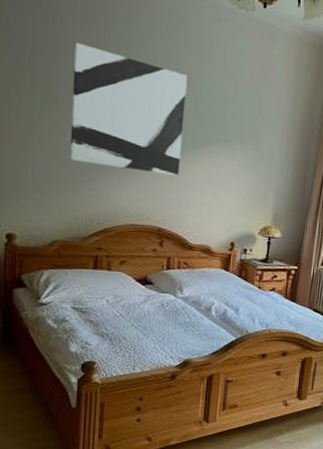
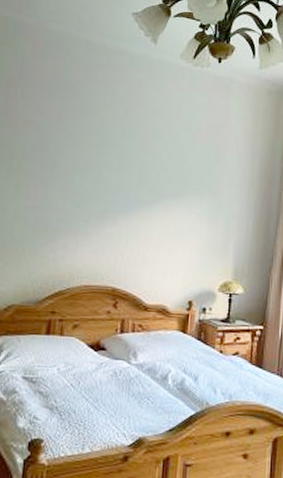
wall art: present [70,43,188,176] -> none [30,113,144,233]

